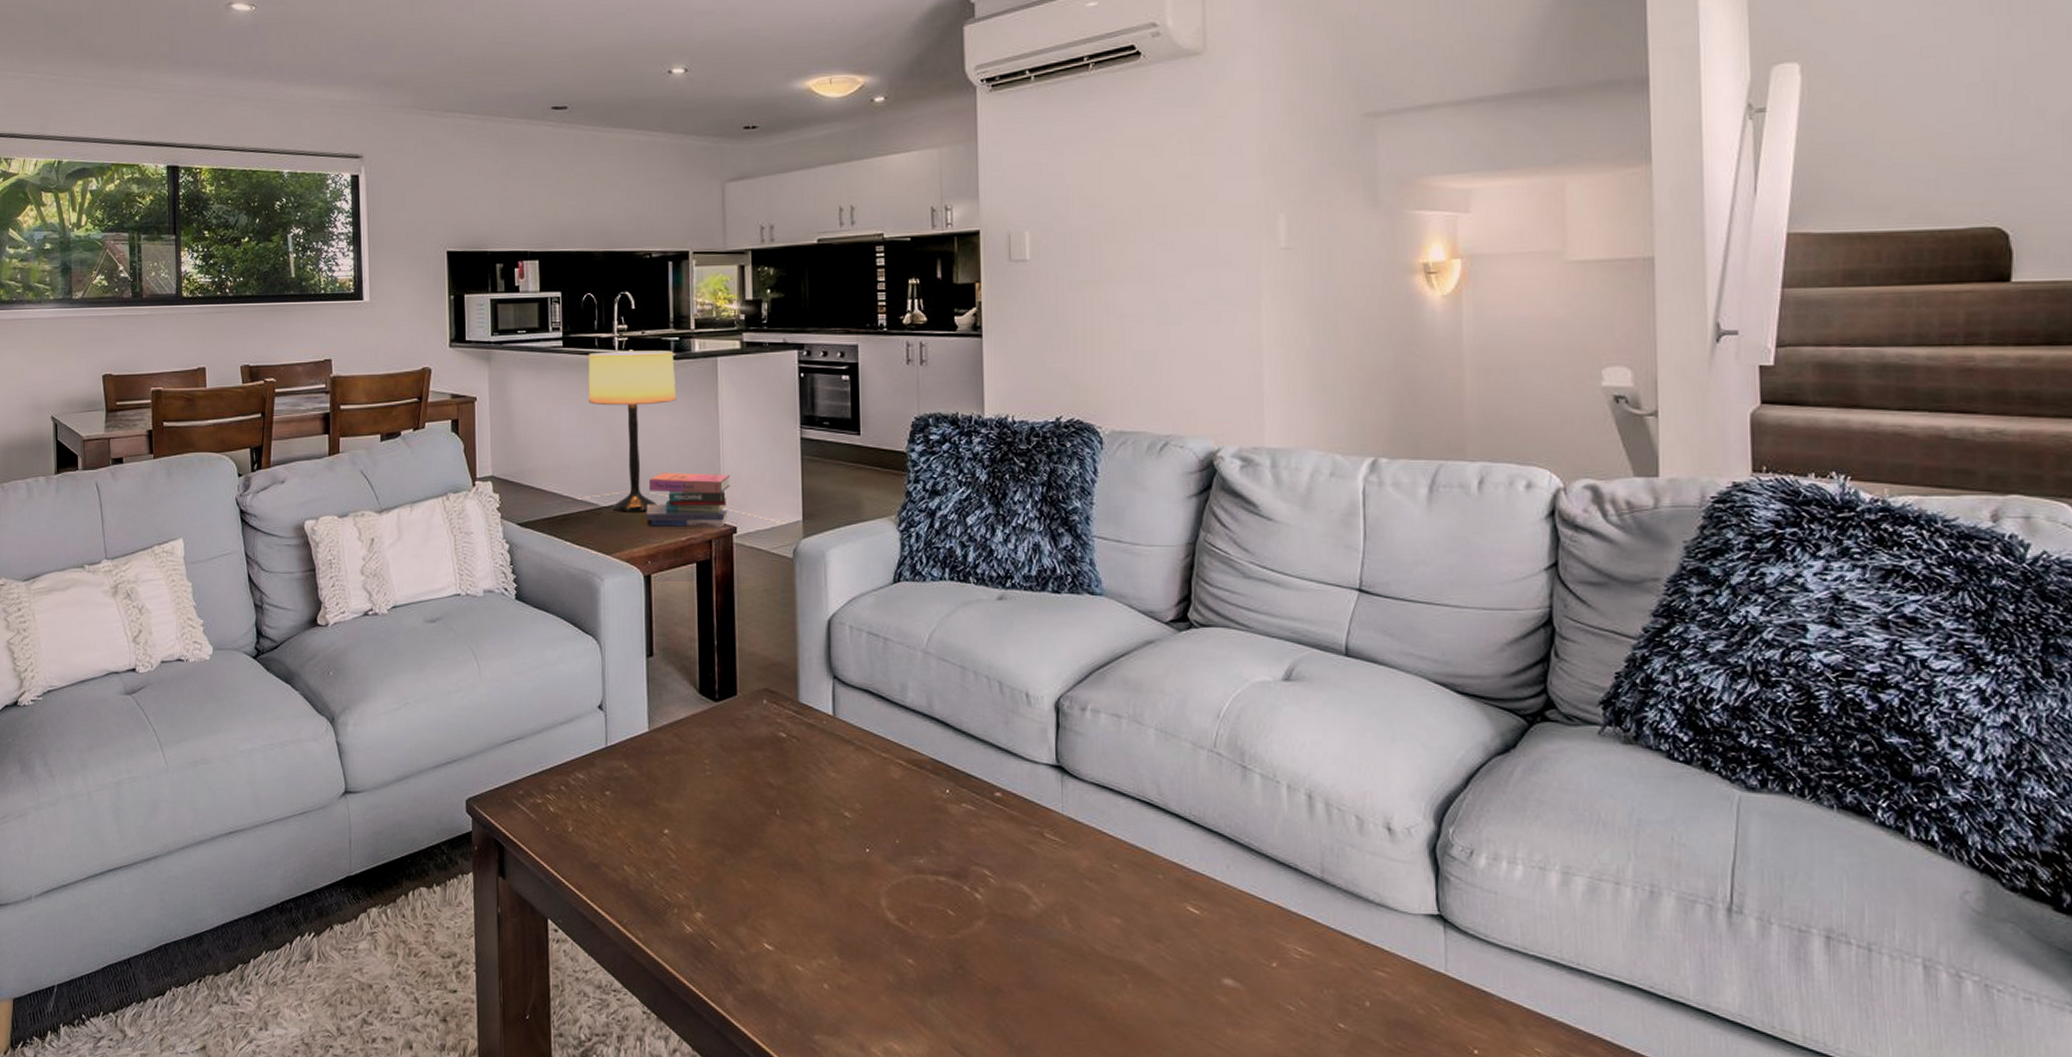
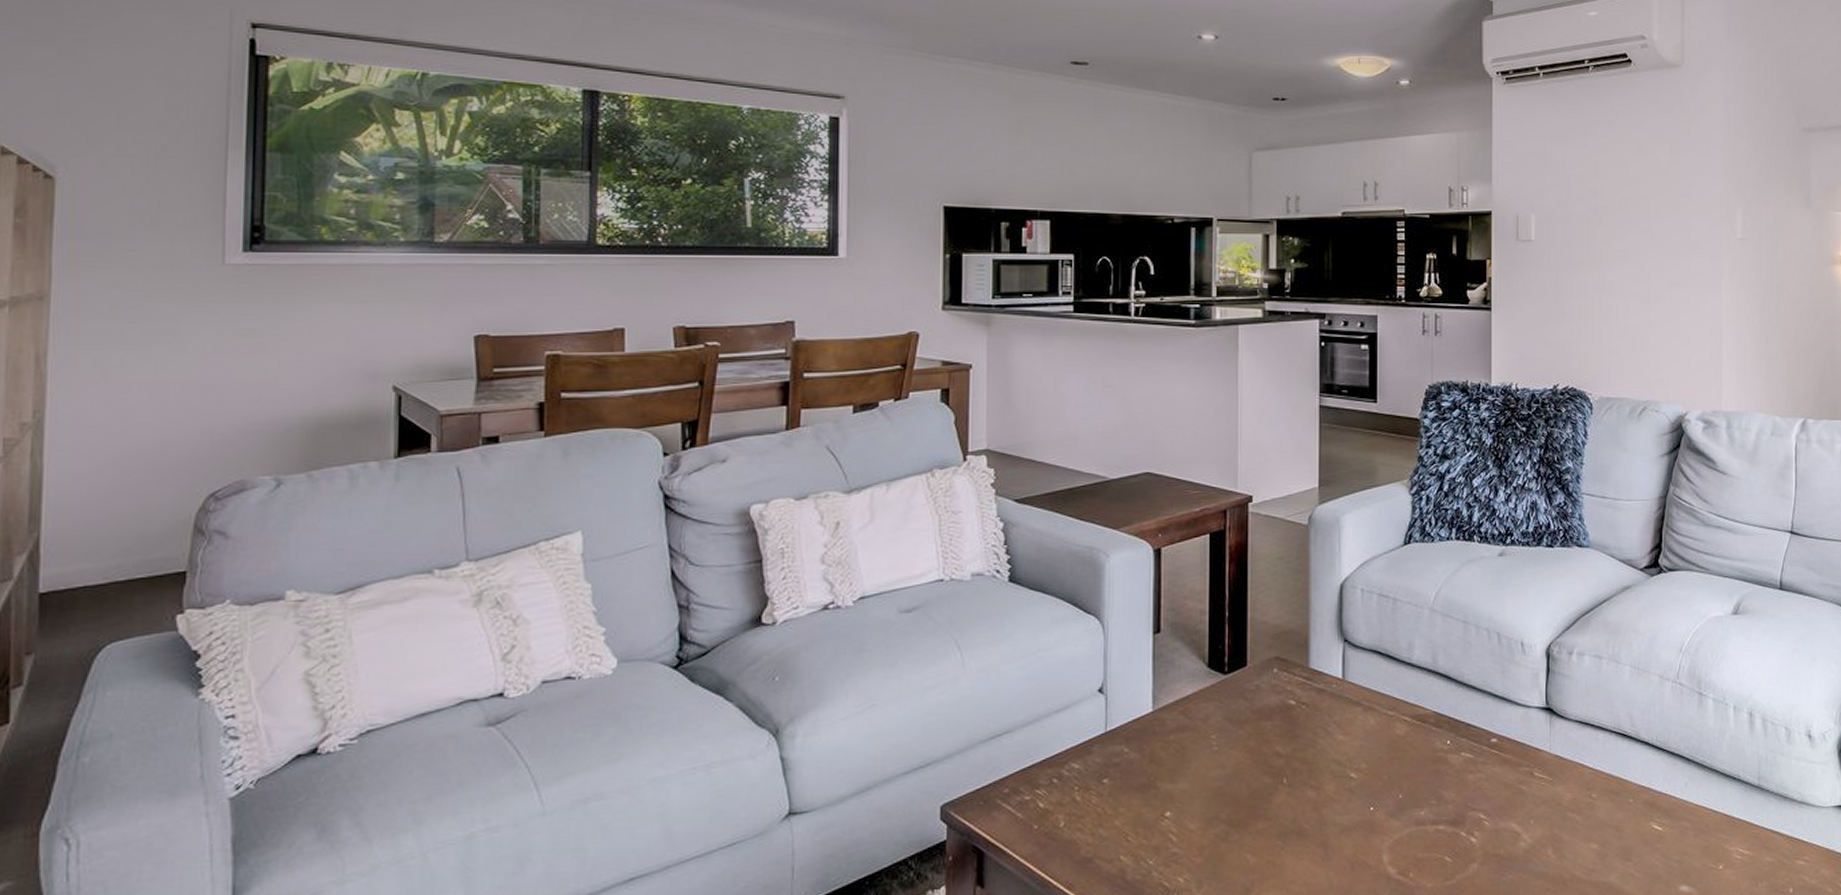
table lamp: present [588,349,677,514] -> none [1100,316,1195,486]
books: present [646,473,730,528] -> none [1158,442,1247,498]

